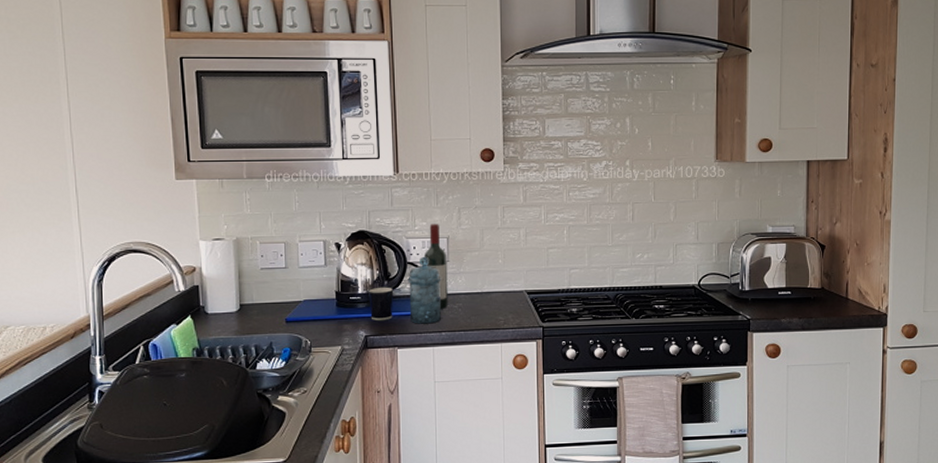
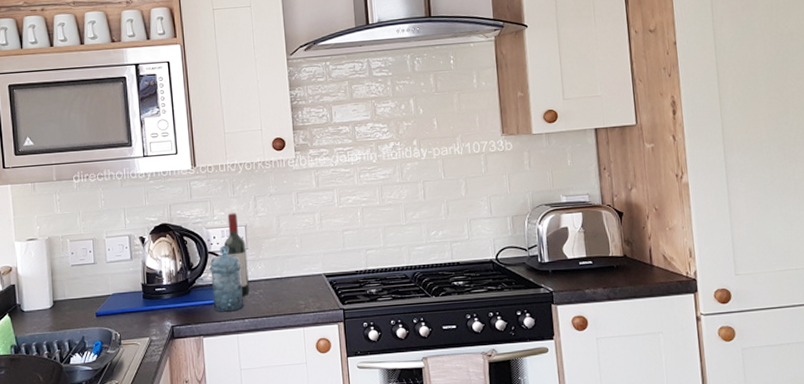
mug: present [369,287,394,321] -> none [173,277,197,311]

